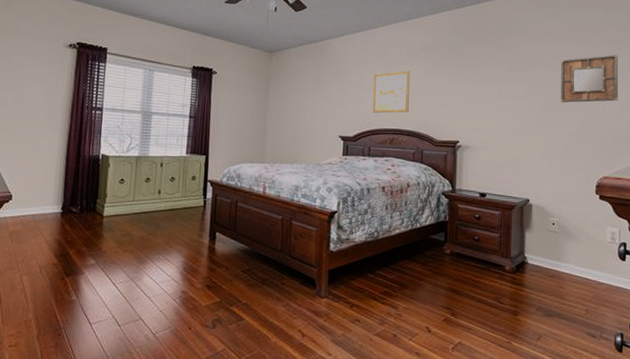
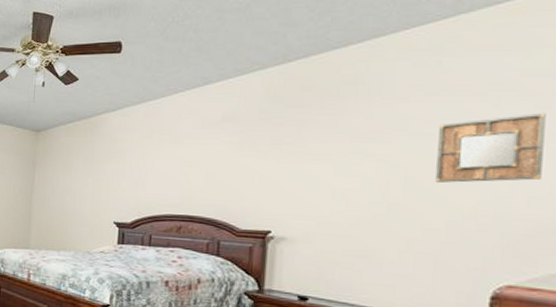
wall art: present [373,71,410,114] -> none [156,146,206,197]

